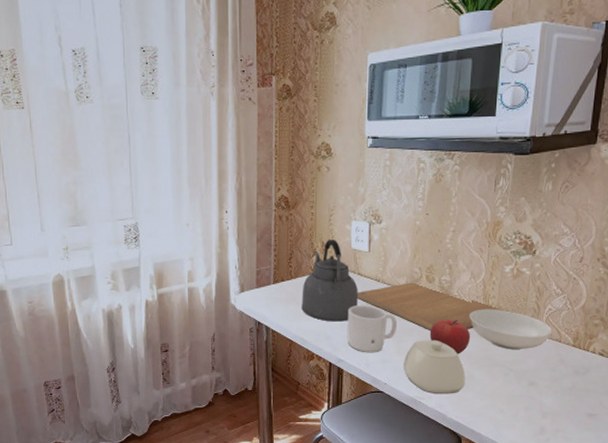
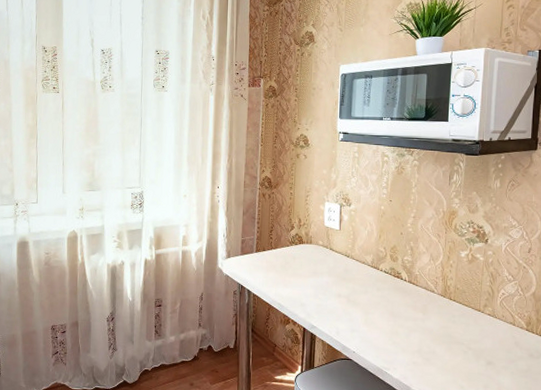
kettle: present [302,240,358,322] -> none [280,217,330,291]
mug: present [347,305,398,353] -> none [319,277,365,322]
chopping board: present [356,281,518,330] -> none [328,259,474,307]
sugar bowl: present [403,340,465,394] -> none [370,313,427,367]
fruit: present [429,319,471,354] -> none [394,296,432,330]
bowl: present [469,308,552,350] -> none [430,289,506,330]

